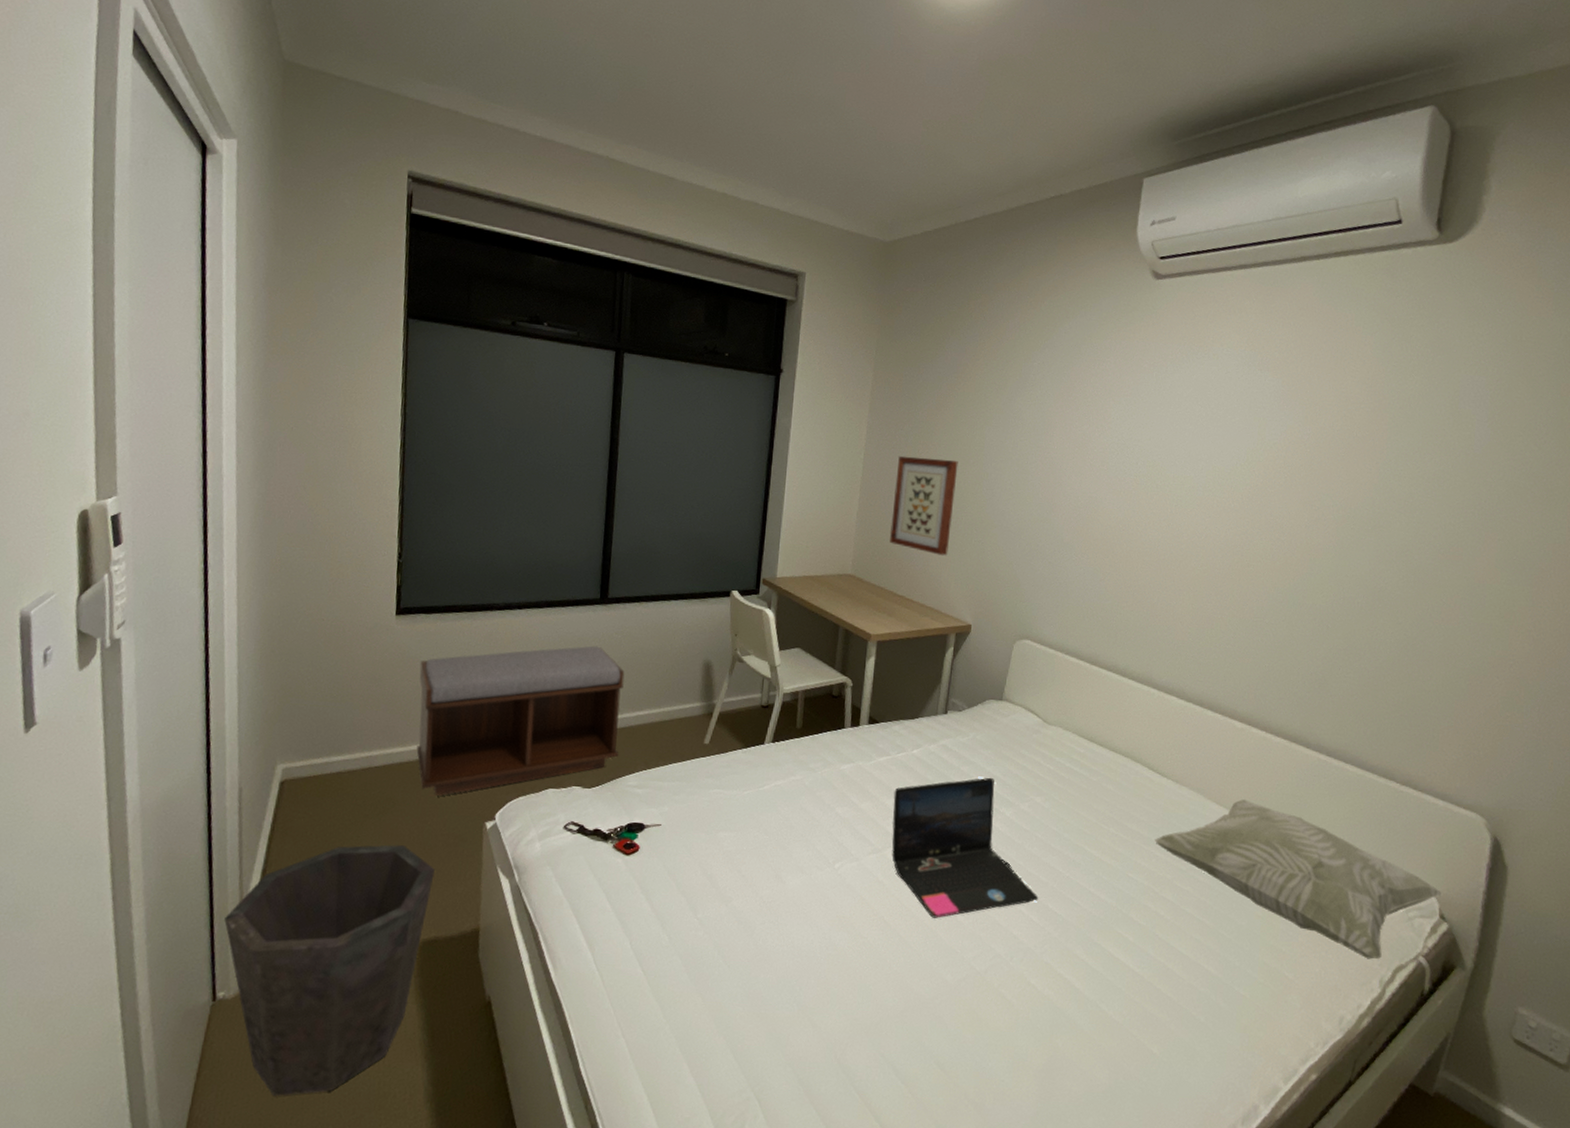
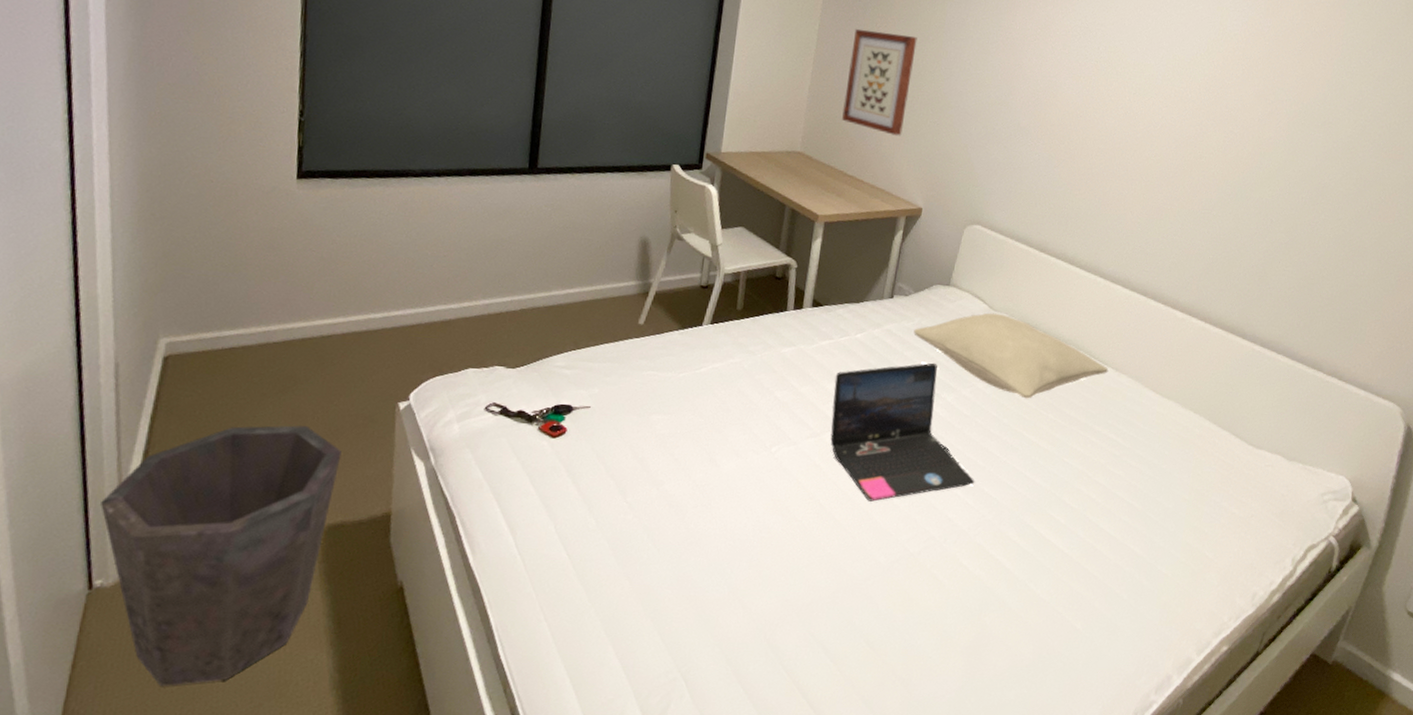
bench: present [416,645,625,797] -> none [321,218,554,375]
pillow: none [969,726,1169,813] -> present [913,313,1109,399]
decorative pillow: present [1155,799,1444,960] -> none [1091,387,1357,540]

